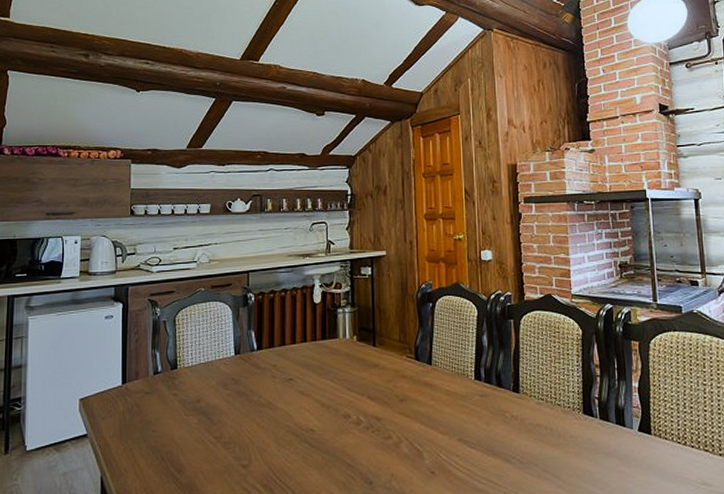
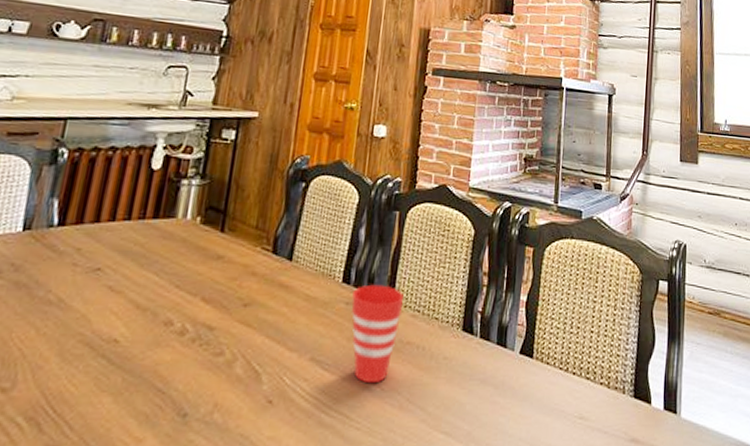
cup: none [484,379,528,458] -> present [351,284,404,384]

